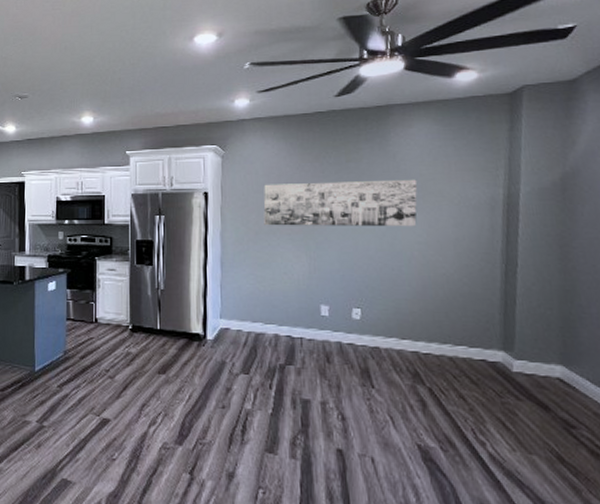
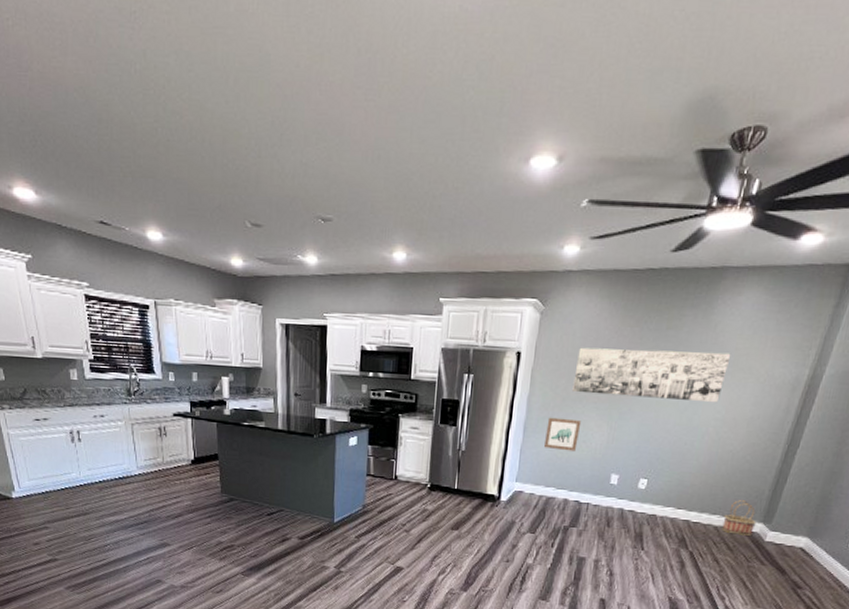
wall art: none [244,251,279,284] -> present [544,417,582,452]
basket: none [456,326,496,366] -> present [722,500,757,536]

